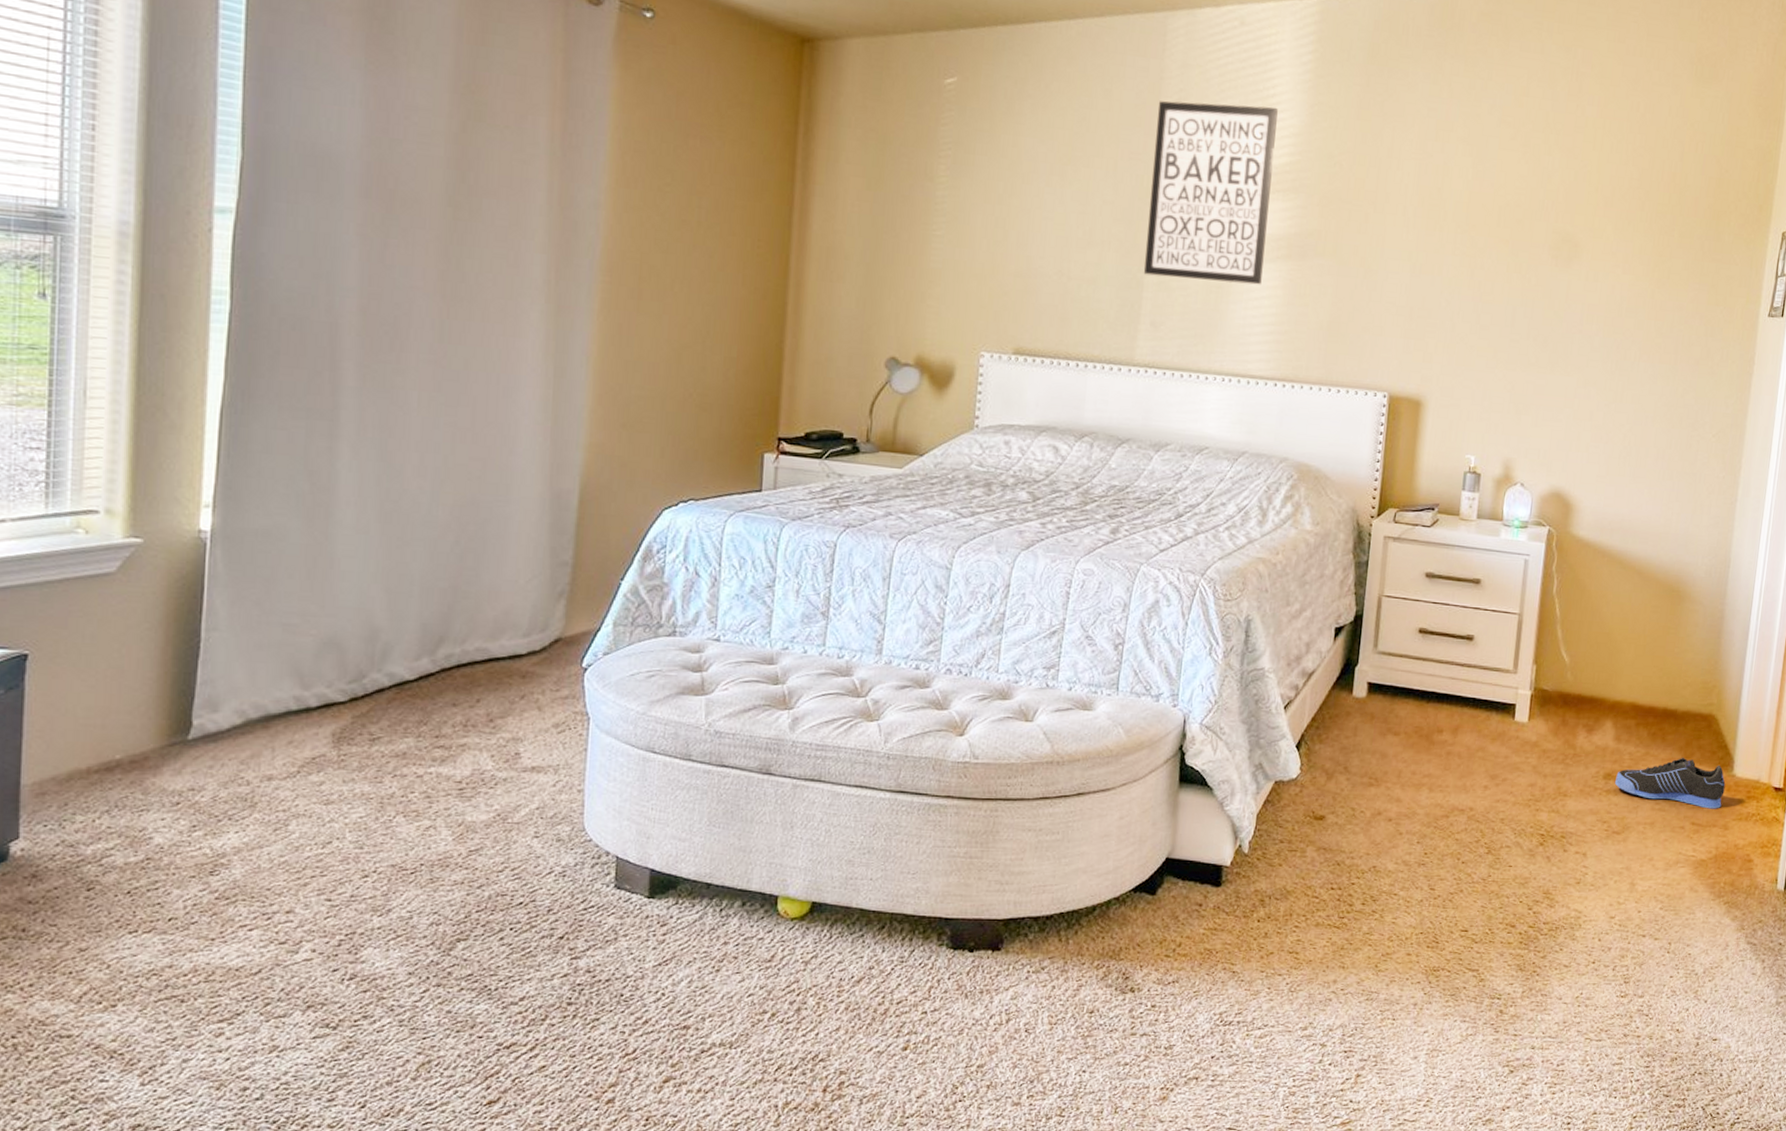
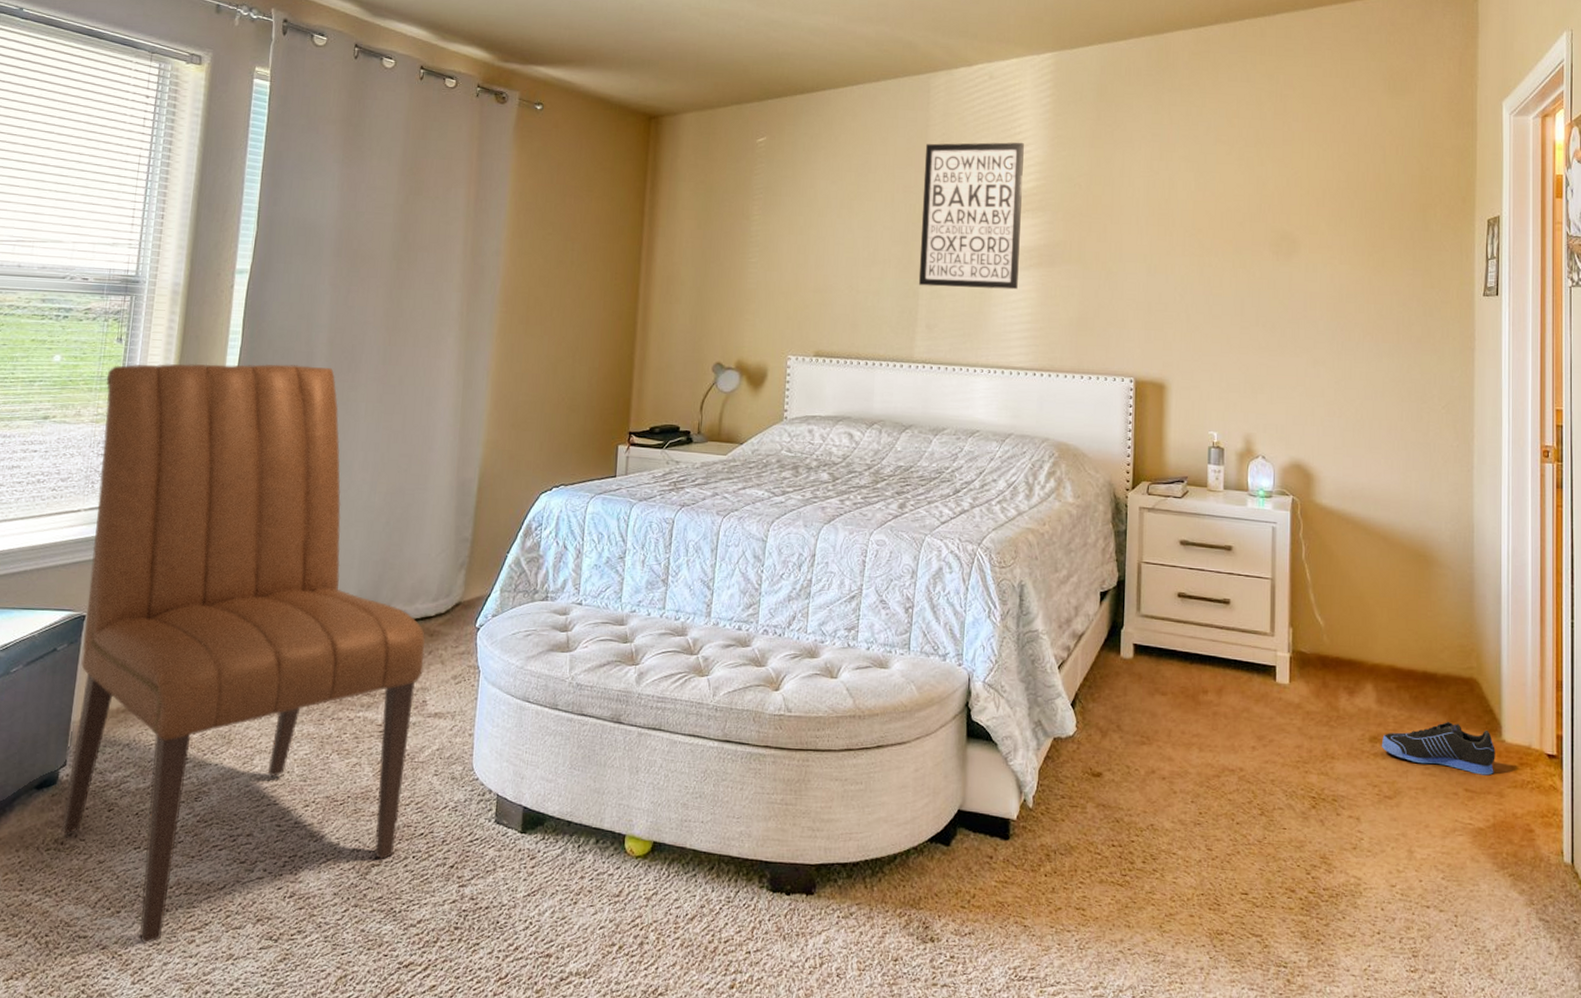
chair: none [20,329,516,1040] -> present [61,363,426,944]

